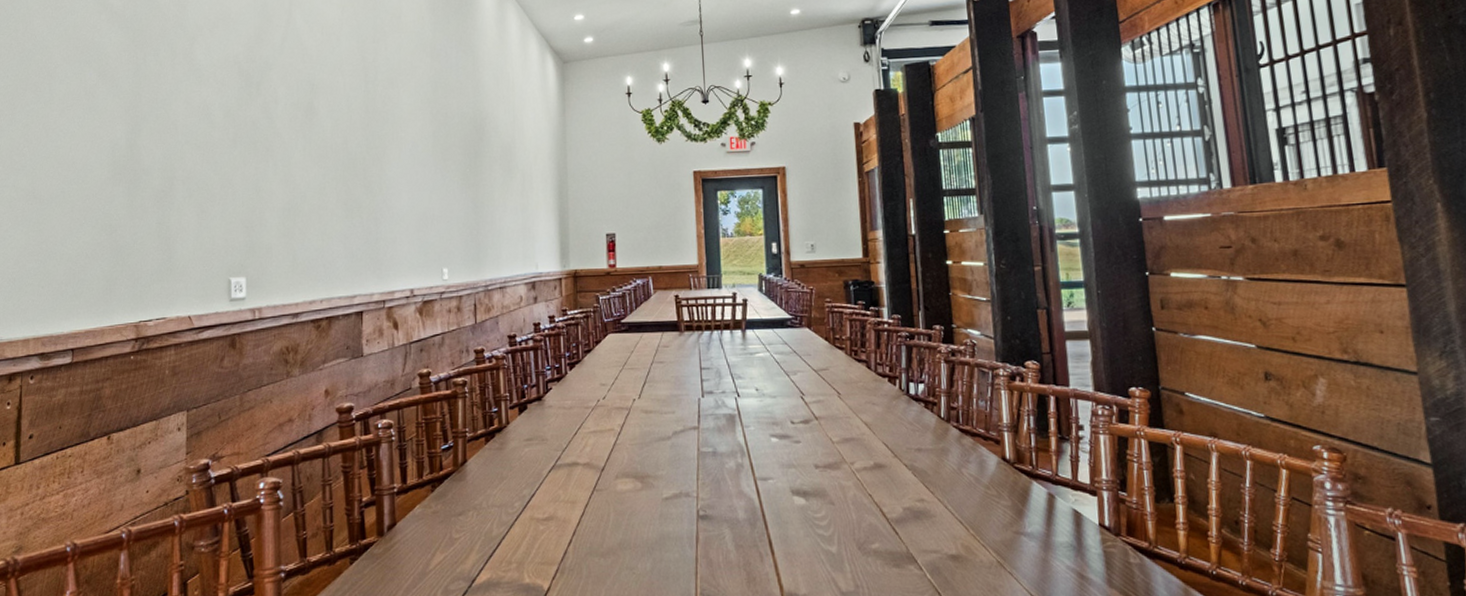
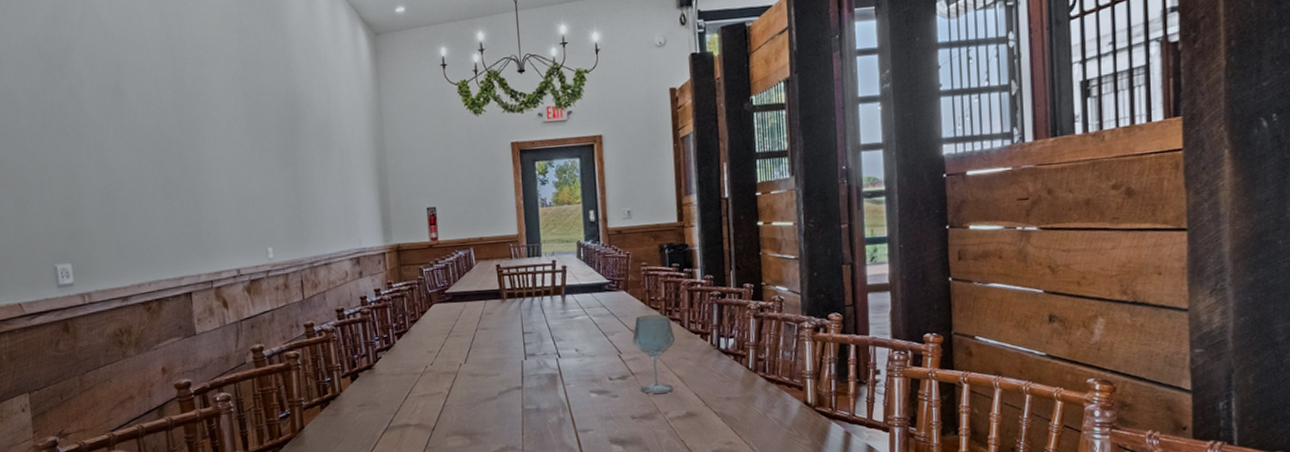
wine glass: none [816,354,862,441] -> present [633,314,676,394]

